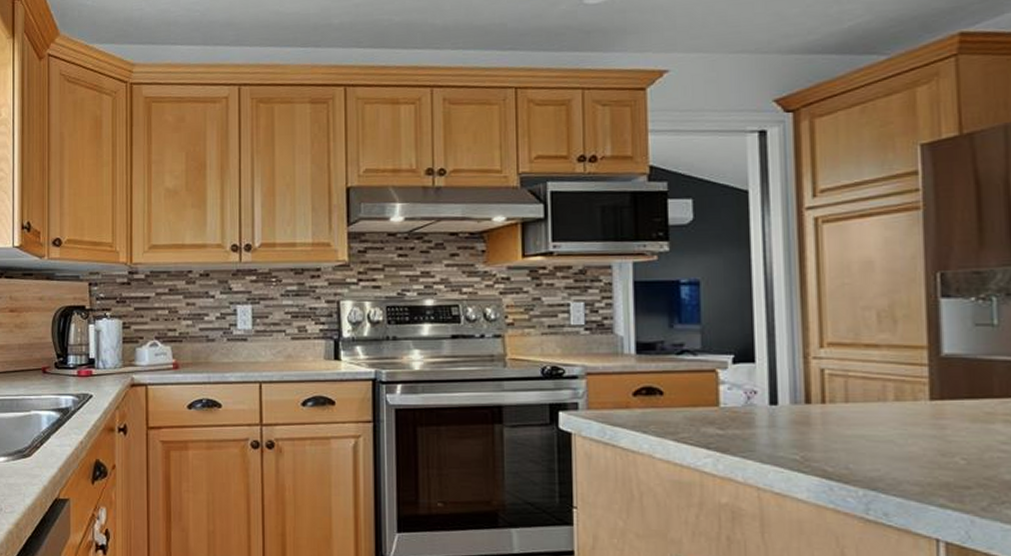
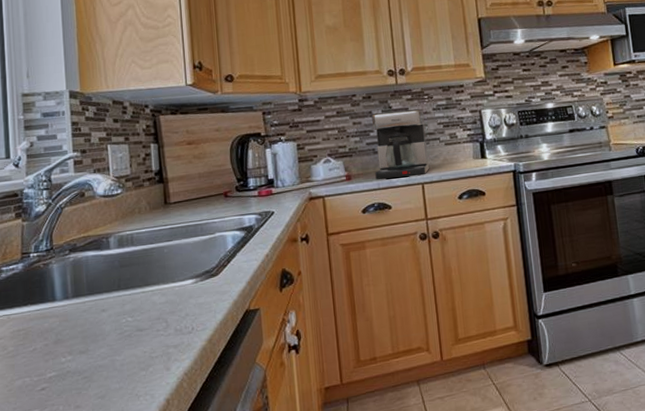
coffee maker: none [206,294,271,373] -> present [371,109,430,180]

